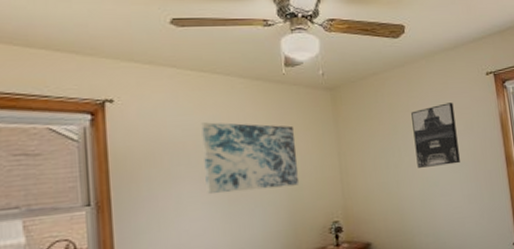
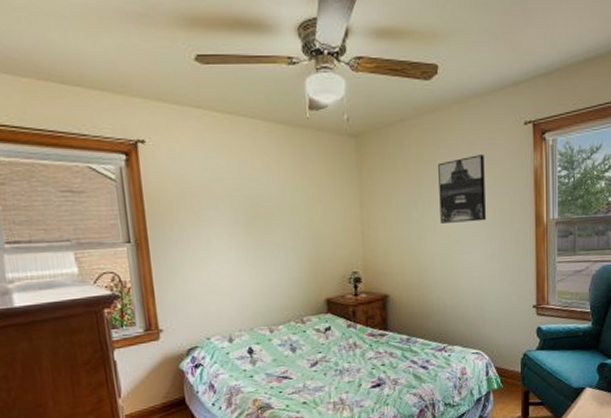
wall art: present [201,122,300,194] -> none [227,167,321,238]

